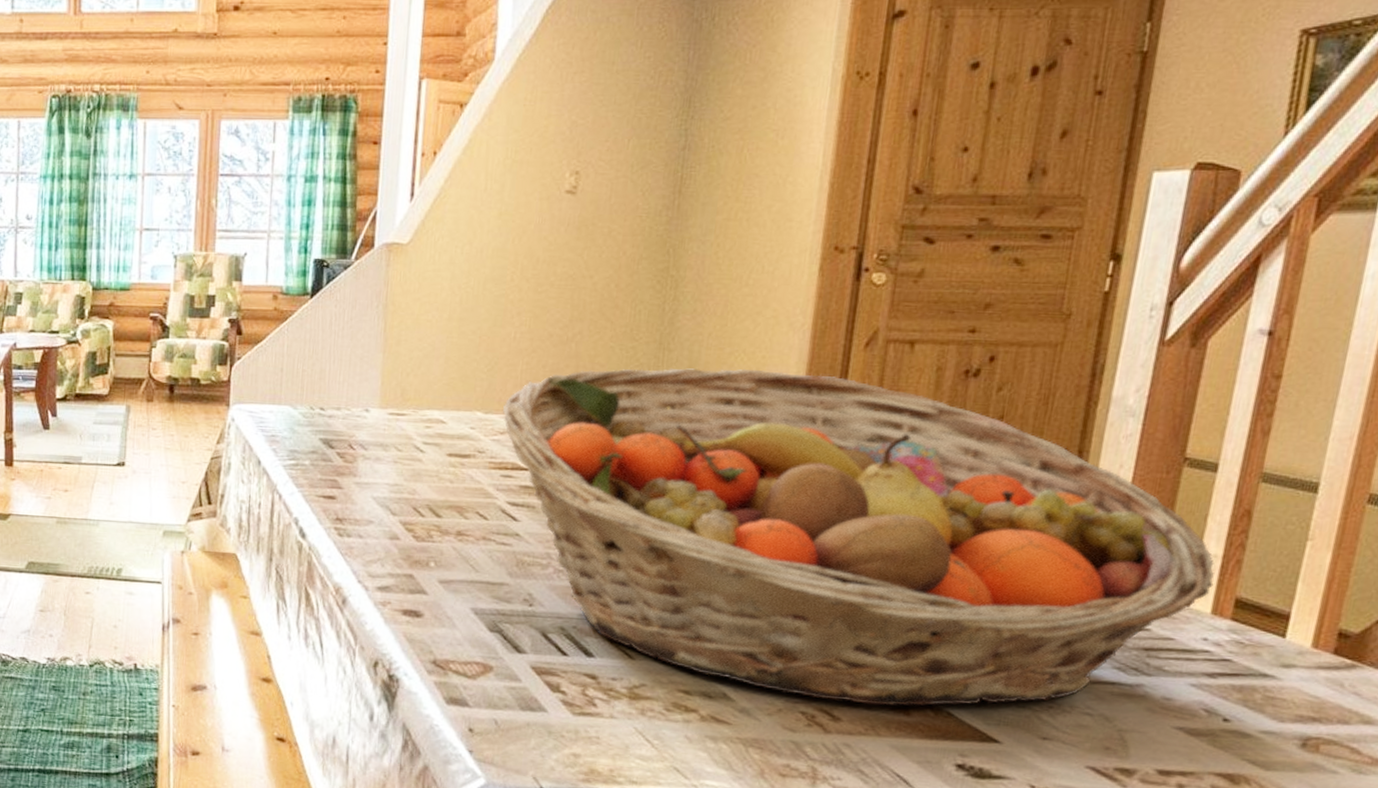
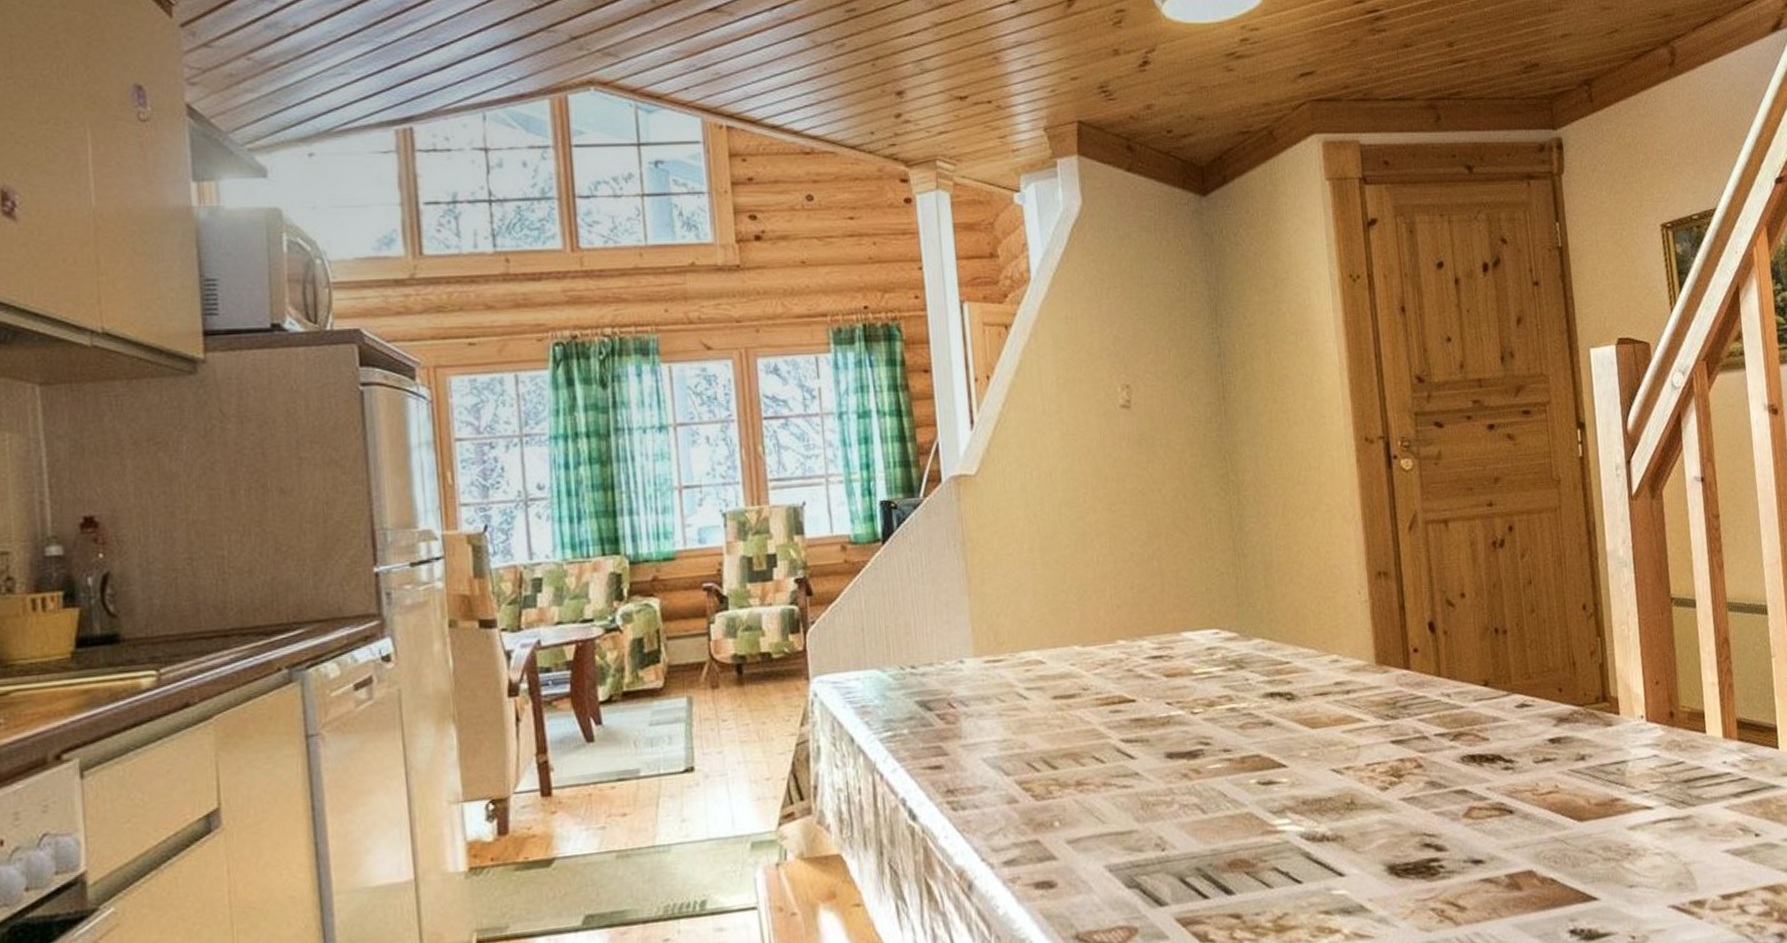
fruit basket: present [503,368,1214,706] -> none [1099,562,1718,893]

